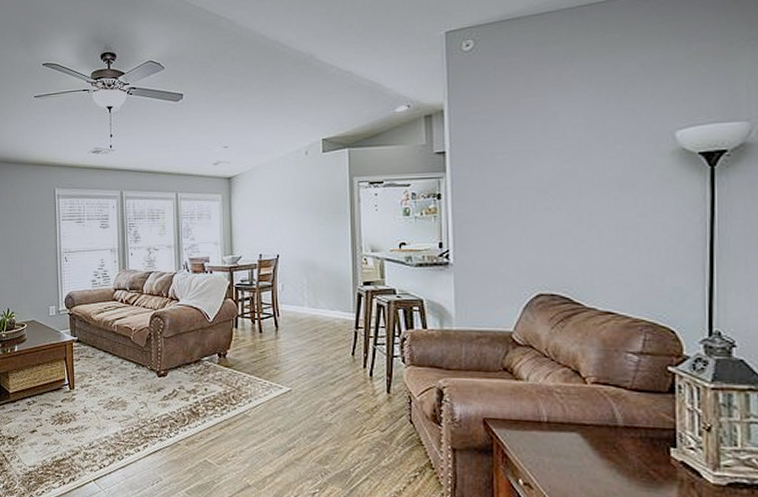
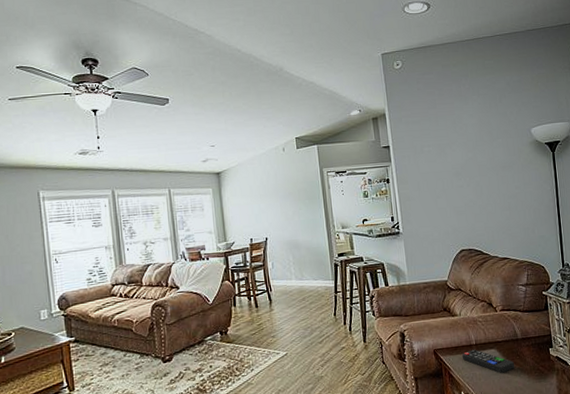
remote control: none [526,428,608,468] -> present [462,349,515,373]

